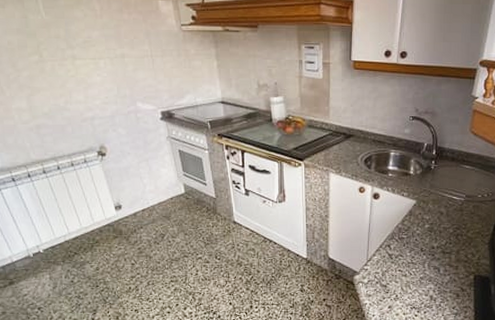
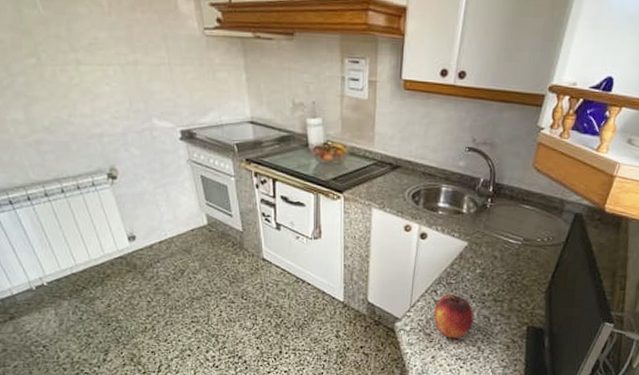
fruit: none [388,248,425,289] -> present [433,294,474,338]

